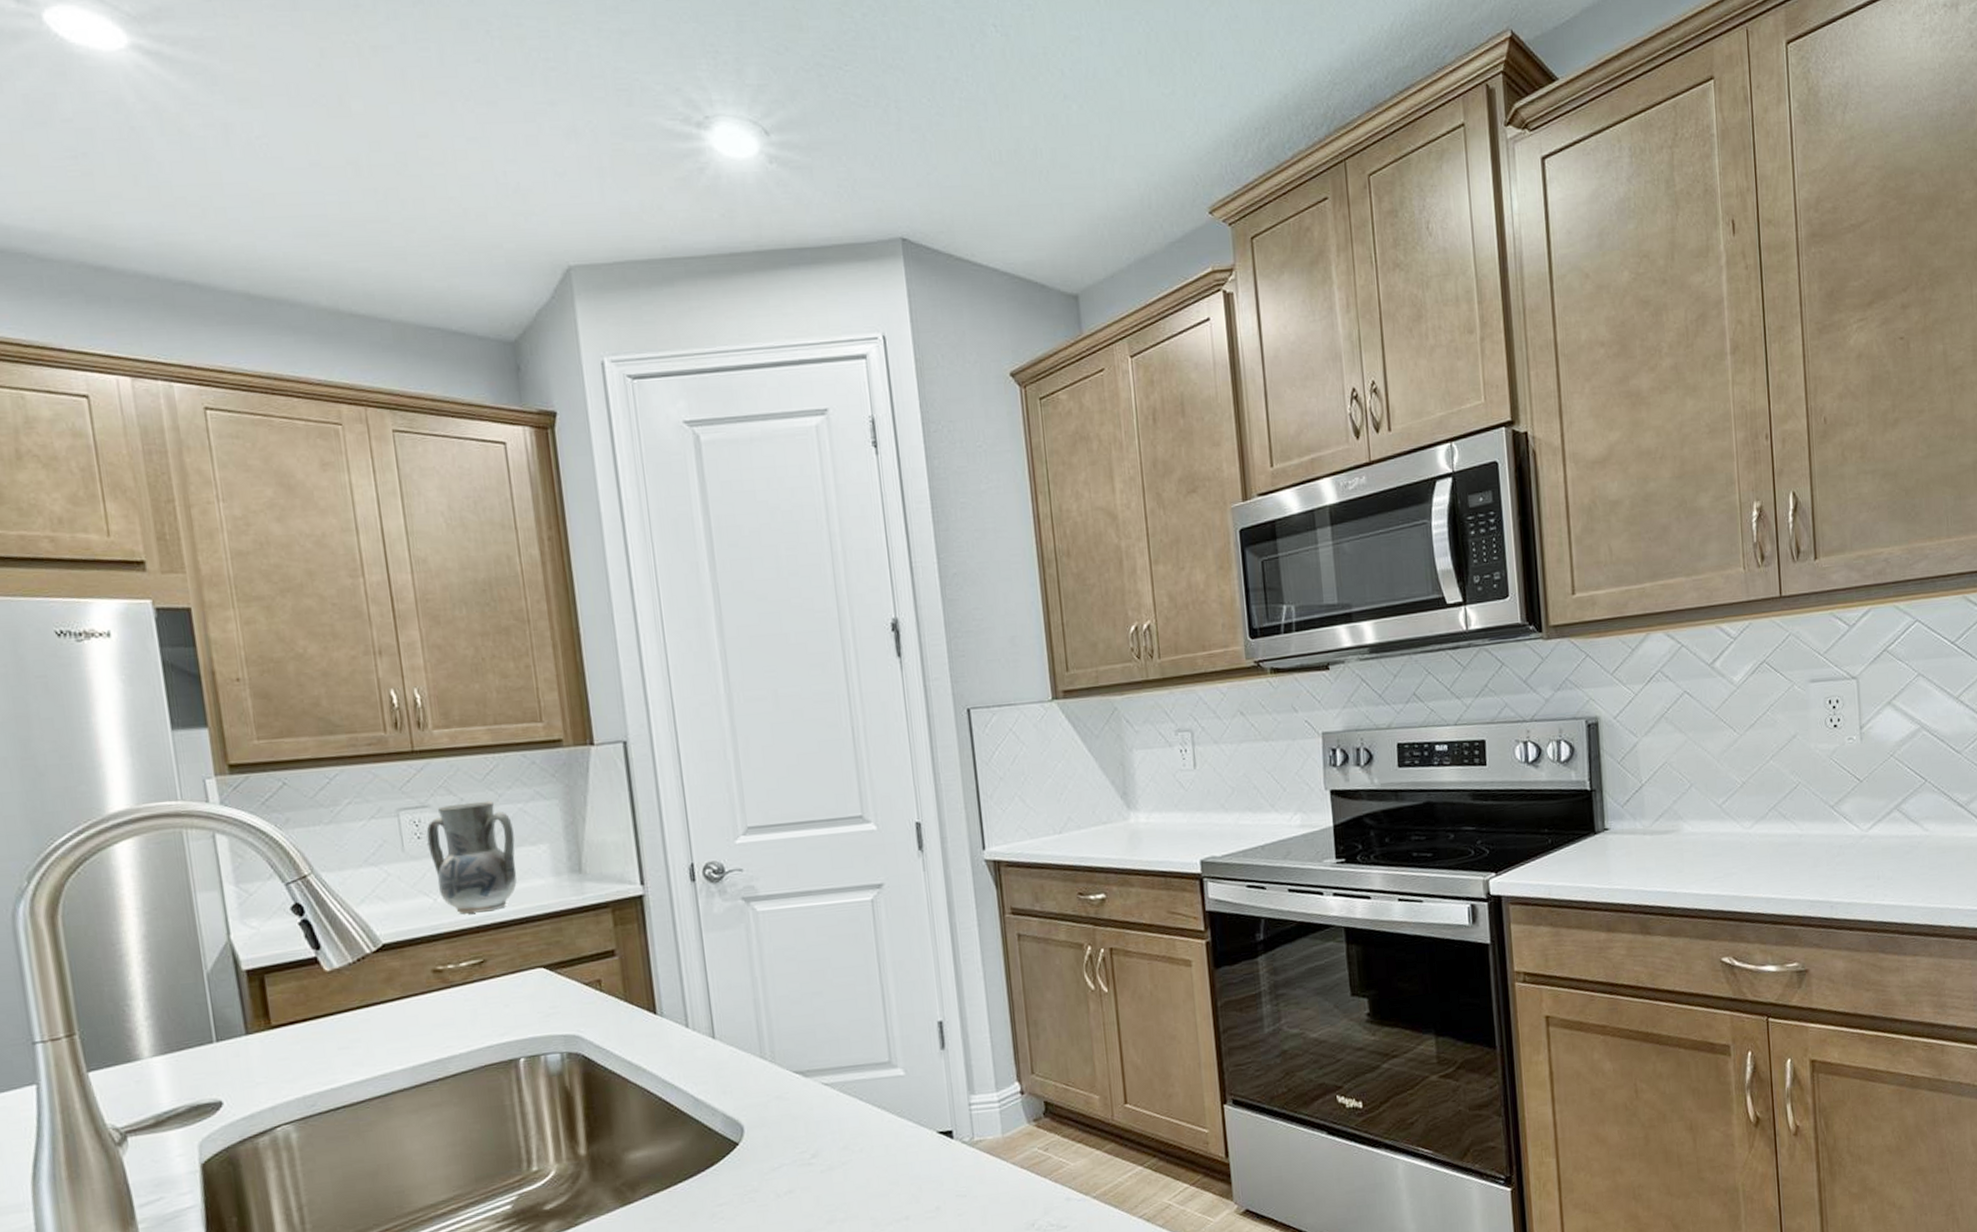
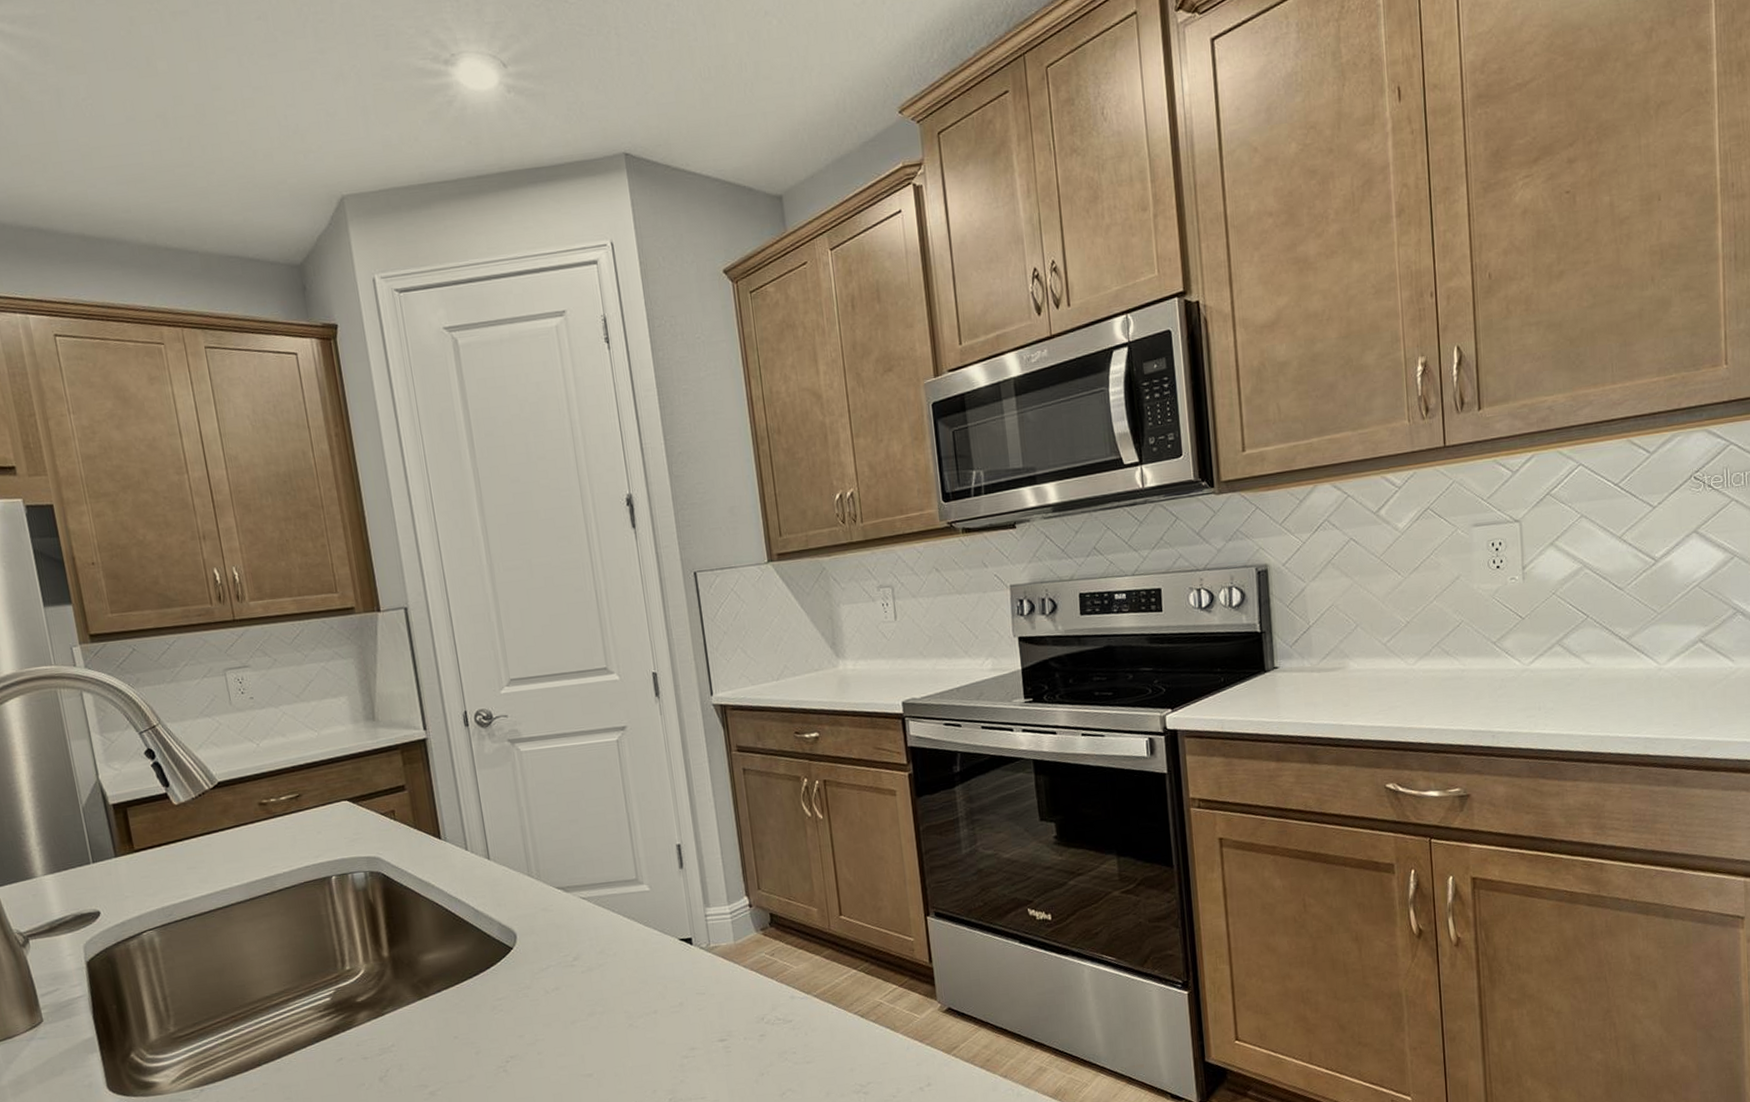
ceramic jug: present [426,800,517,914] -> none [248,660,323,757]

